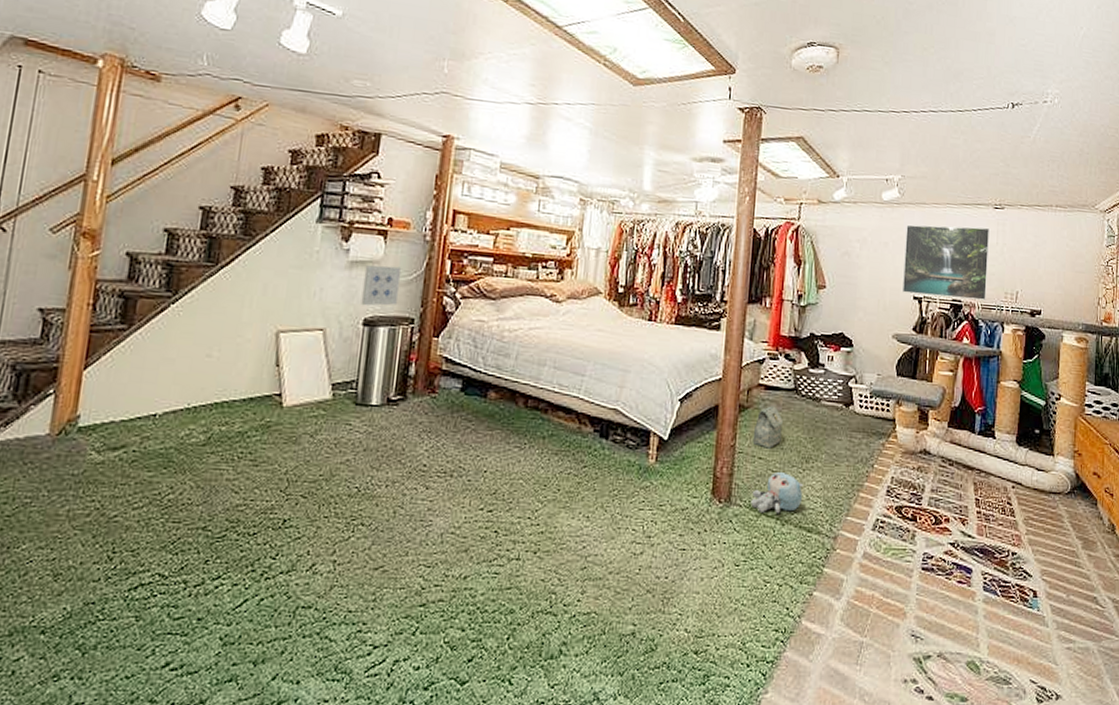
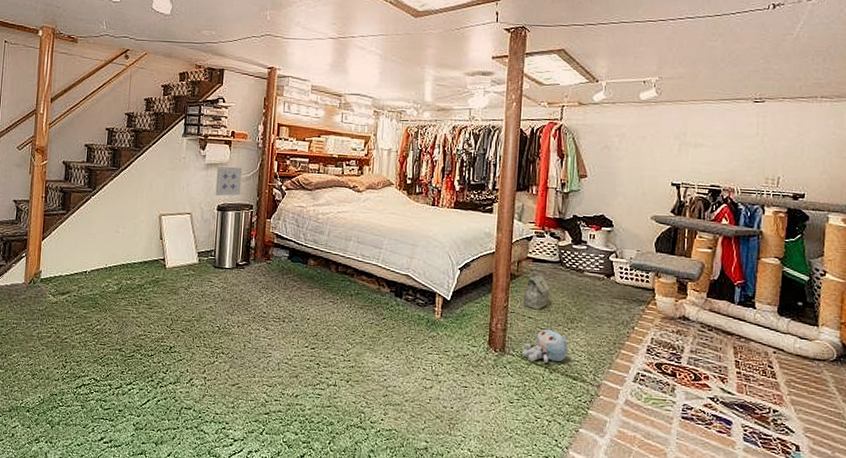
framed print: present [901,224,991,300] -> none [659,119,750,186]

